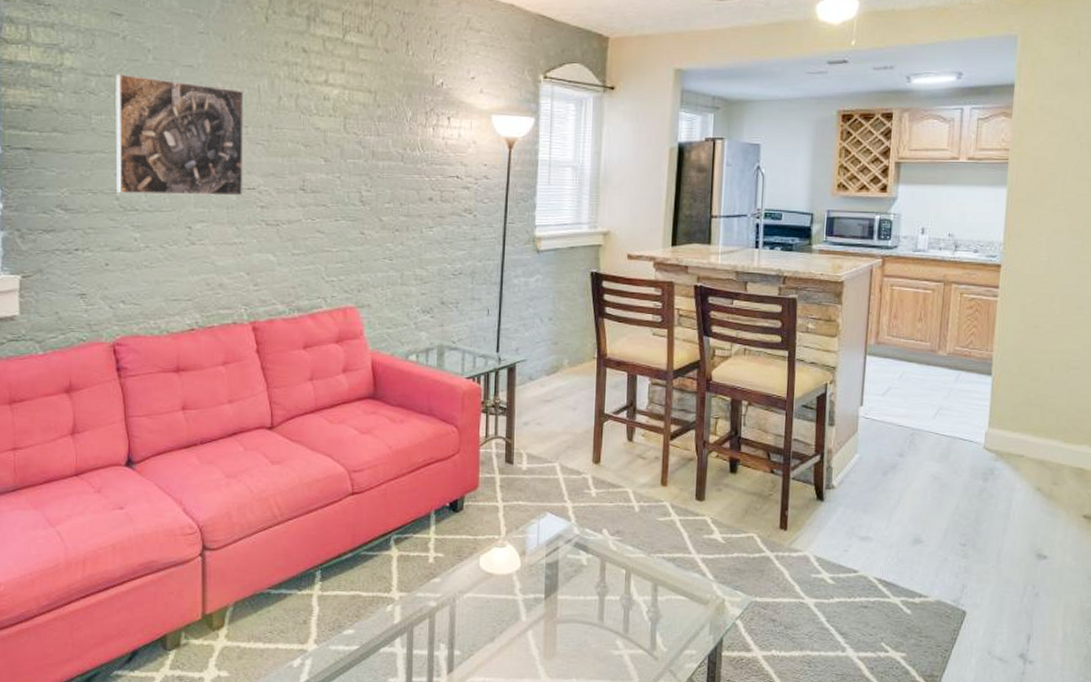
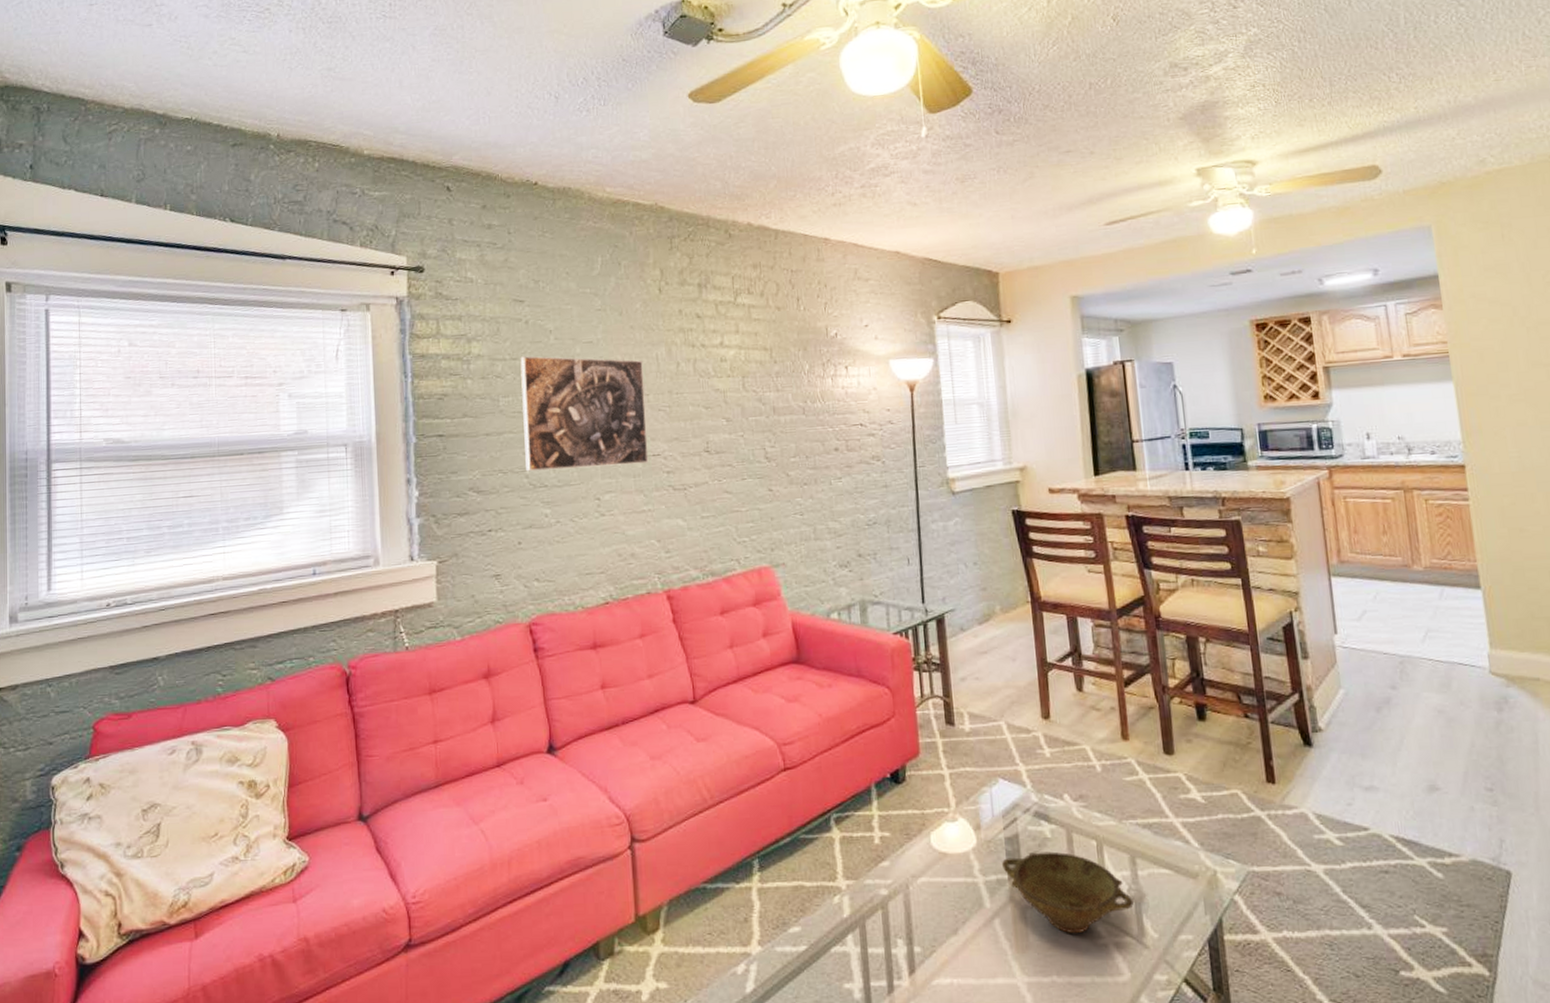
bowl: none [541,577,650,646] -> present [1002,851,1134,934]

